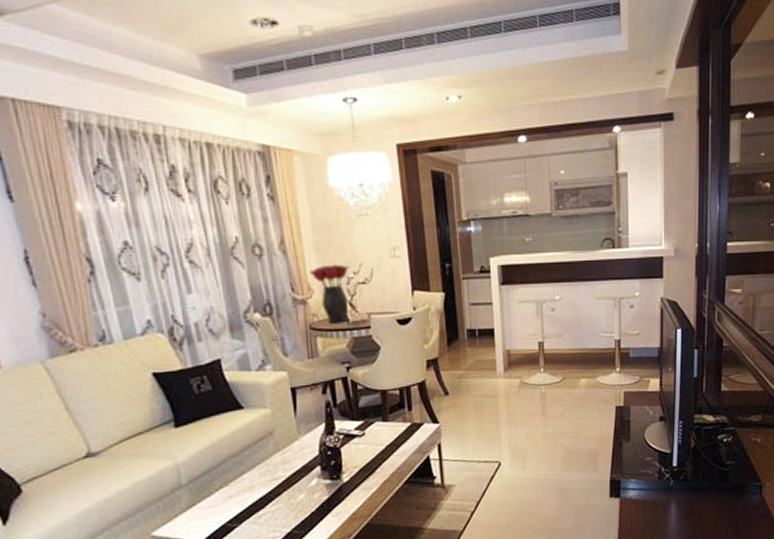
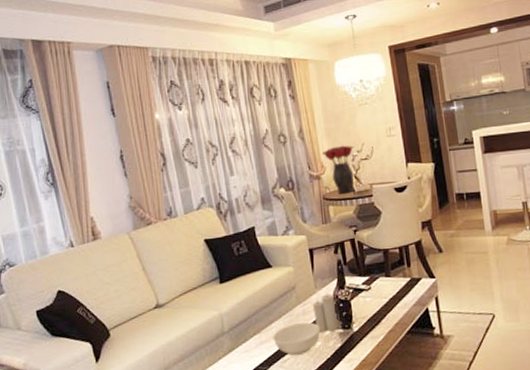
bowl: none [244,472,304,510] -> present [272,322,321,355]
candle: none [294,440,330,484] -> present [312,293,343,332]

